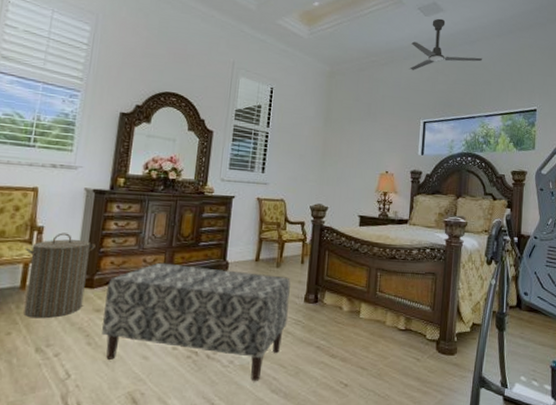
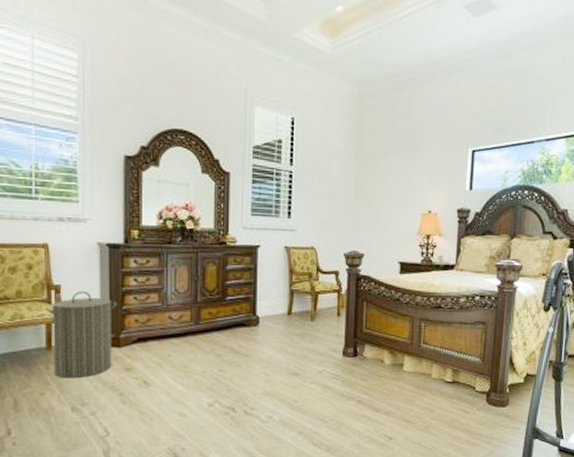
bench: present [102,262,291,381] -> none [135,319,327,435]
ceiling fan: present [409,18,482,70] -> none [455,18,544,87]

